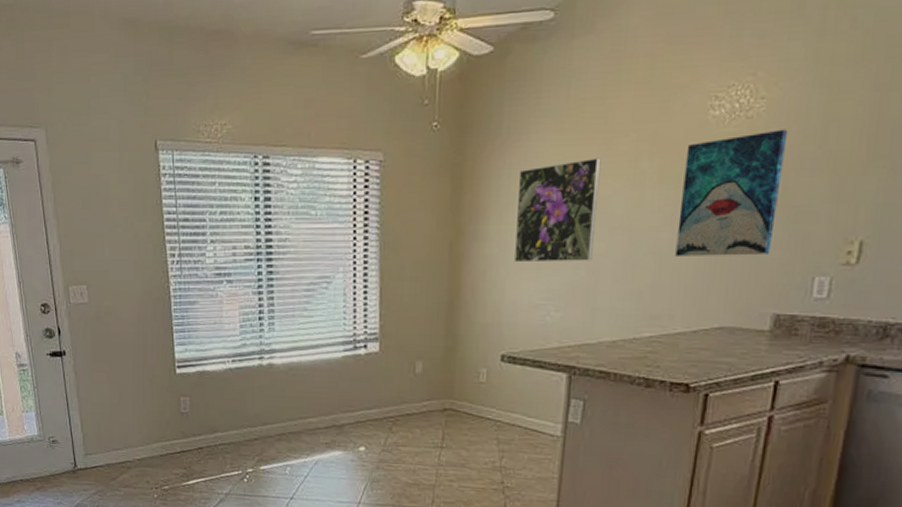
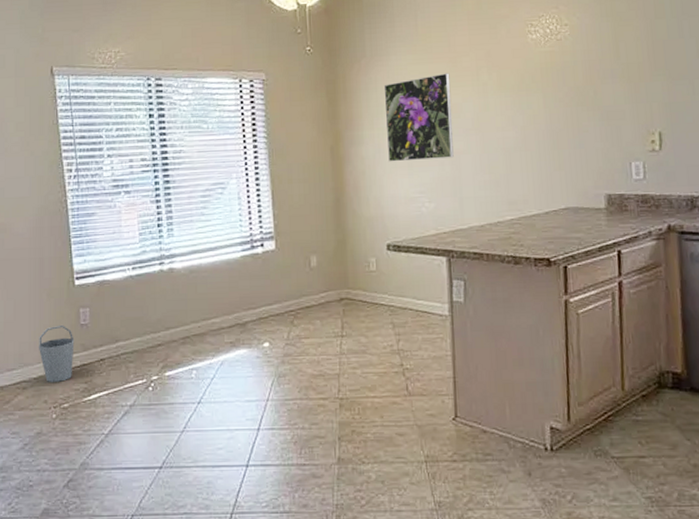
bucket: none [142,411,175,465] -> present [39,324,75,382]
wall art: present [675,129,789,256] -> none [515,48,594,150]

